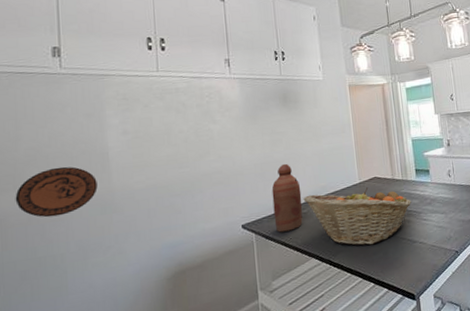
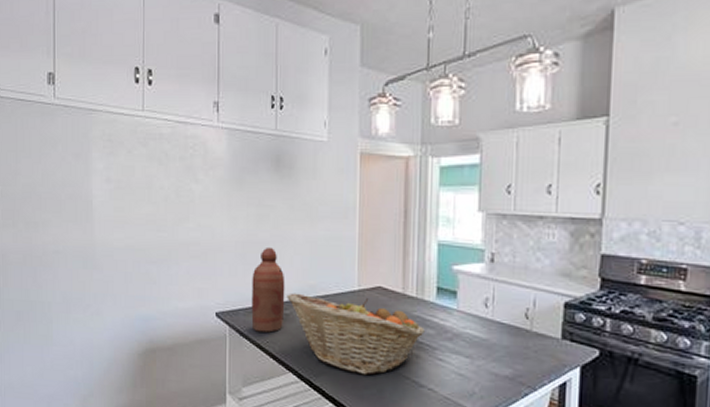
decorative plate: present [15,166,98,218] -> none [14,209,81,262]

